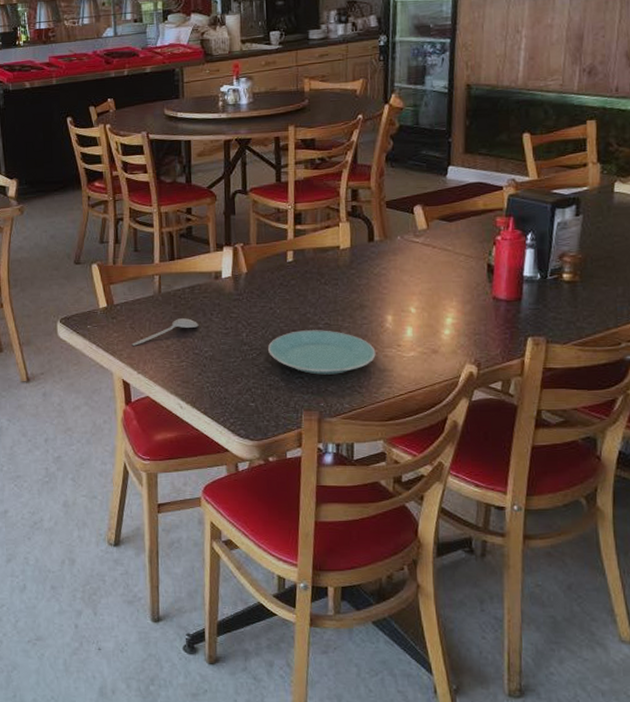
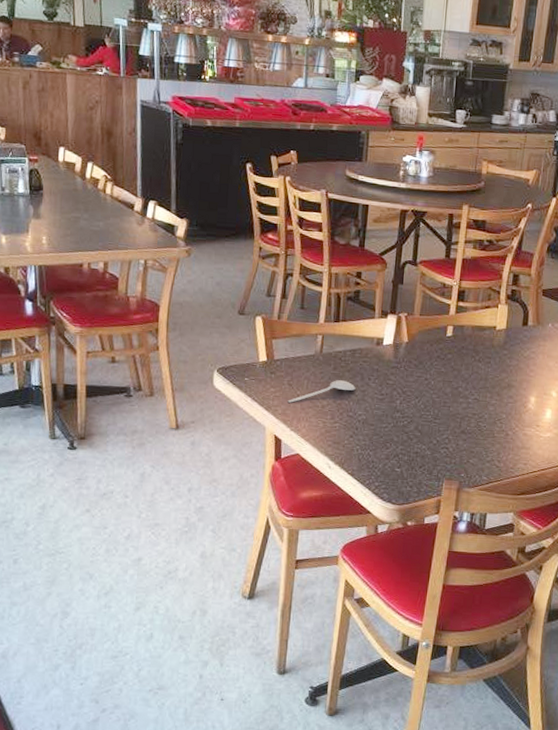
plate: present [267,330,376,375] -> none [418,403,517,448]

